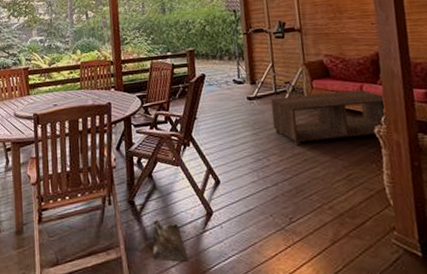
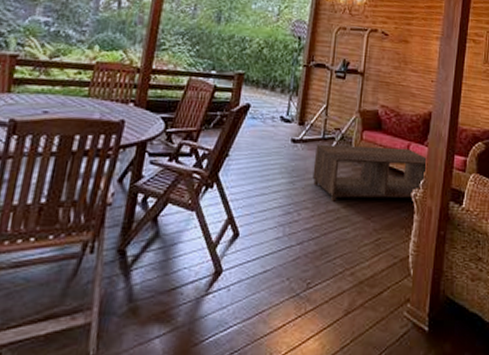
bag: present [152,219,189,262] -> none [134,275,181,331]

